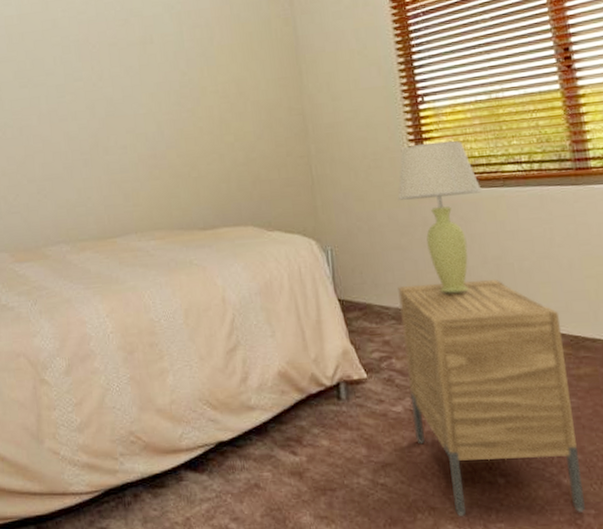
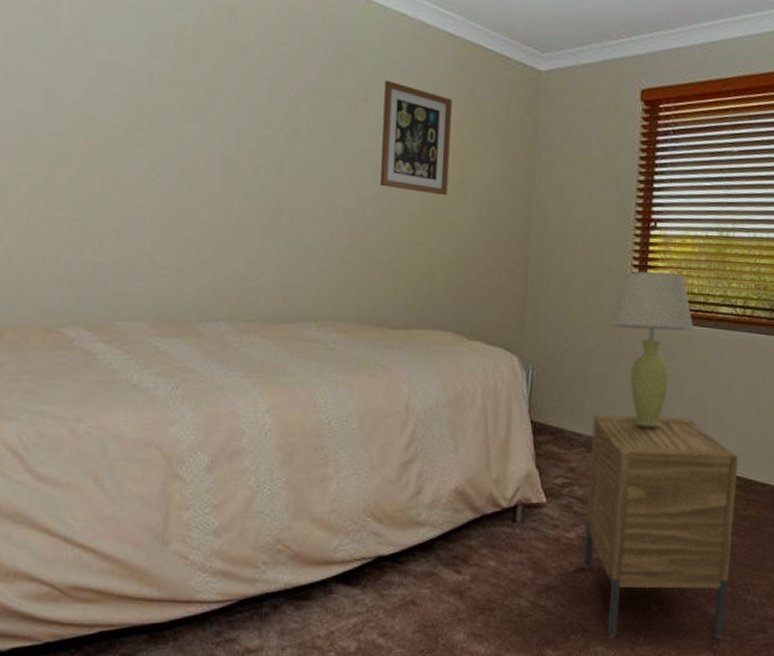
wall art: none [164,23,229,111] -> present [381,80,452,196]

